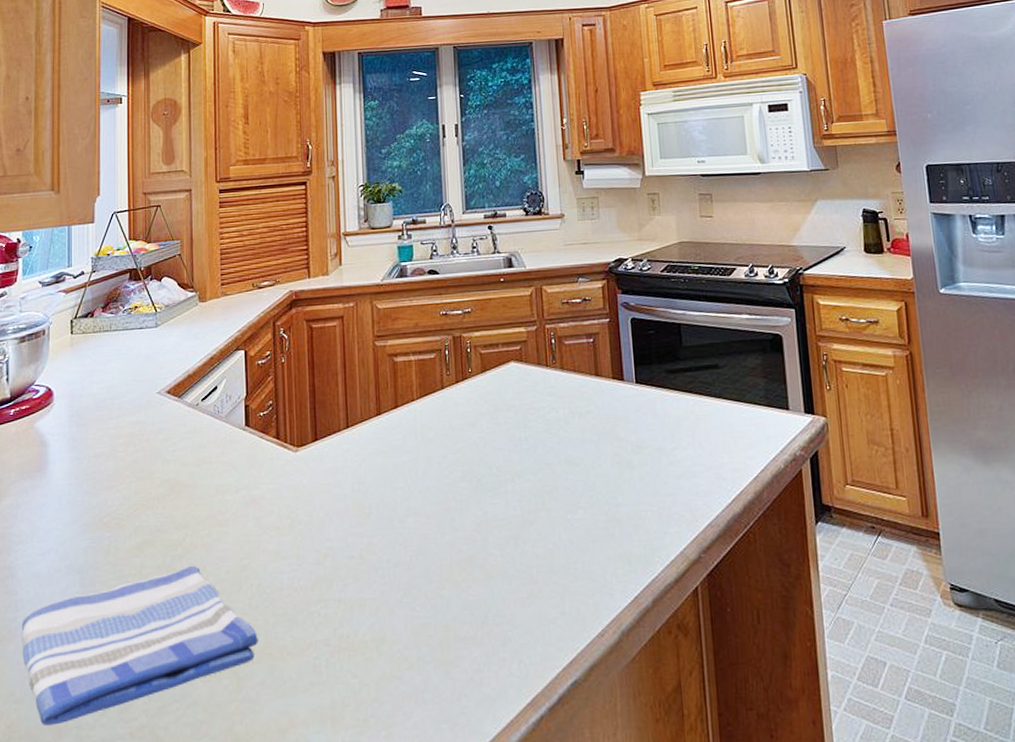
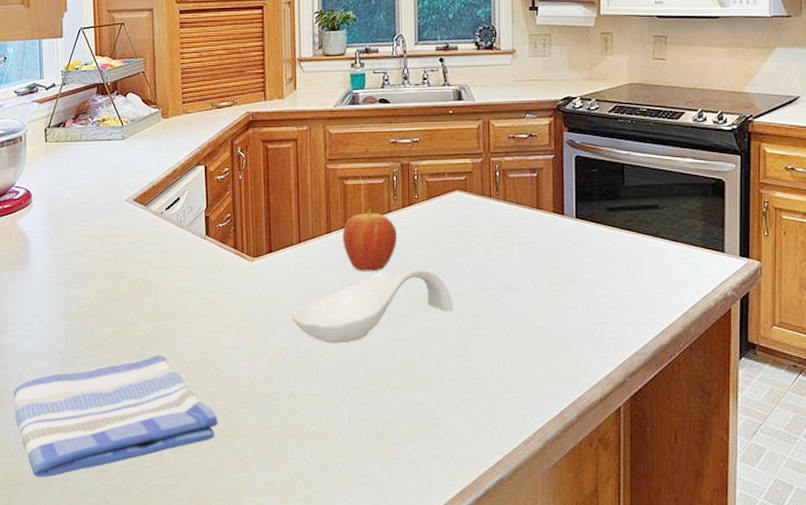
spoon rest: none [340,446,514,538] -> present [291,266,453,344]
fruit: none [393,385,452,456] -> present [343,208,398,272]

